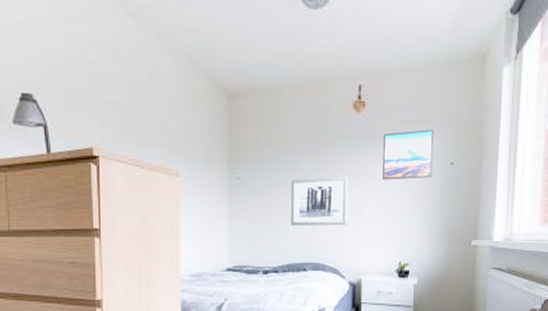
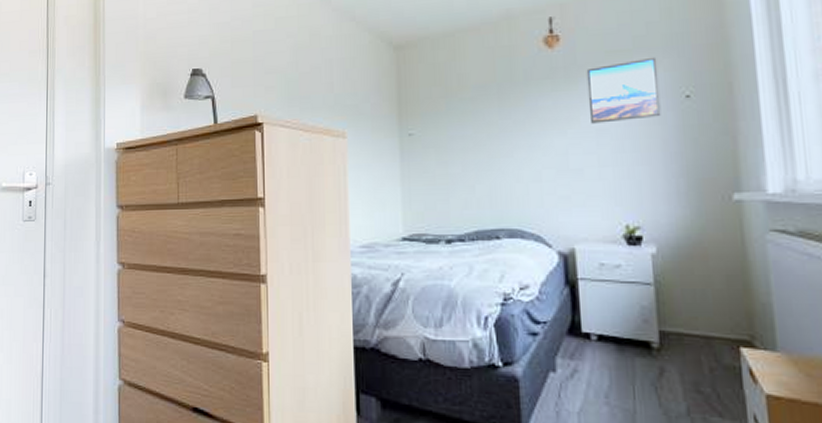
wall art: present [290,176,349,226] -> none [473,123,549,185]

